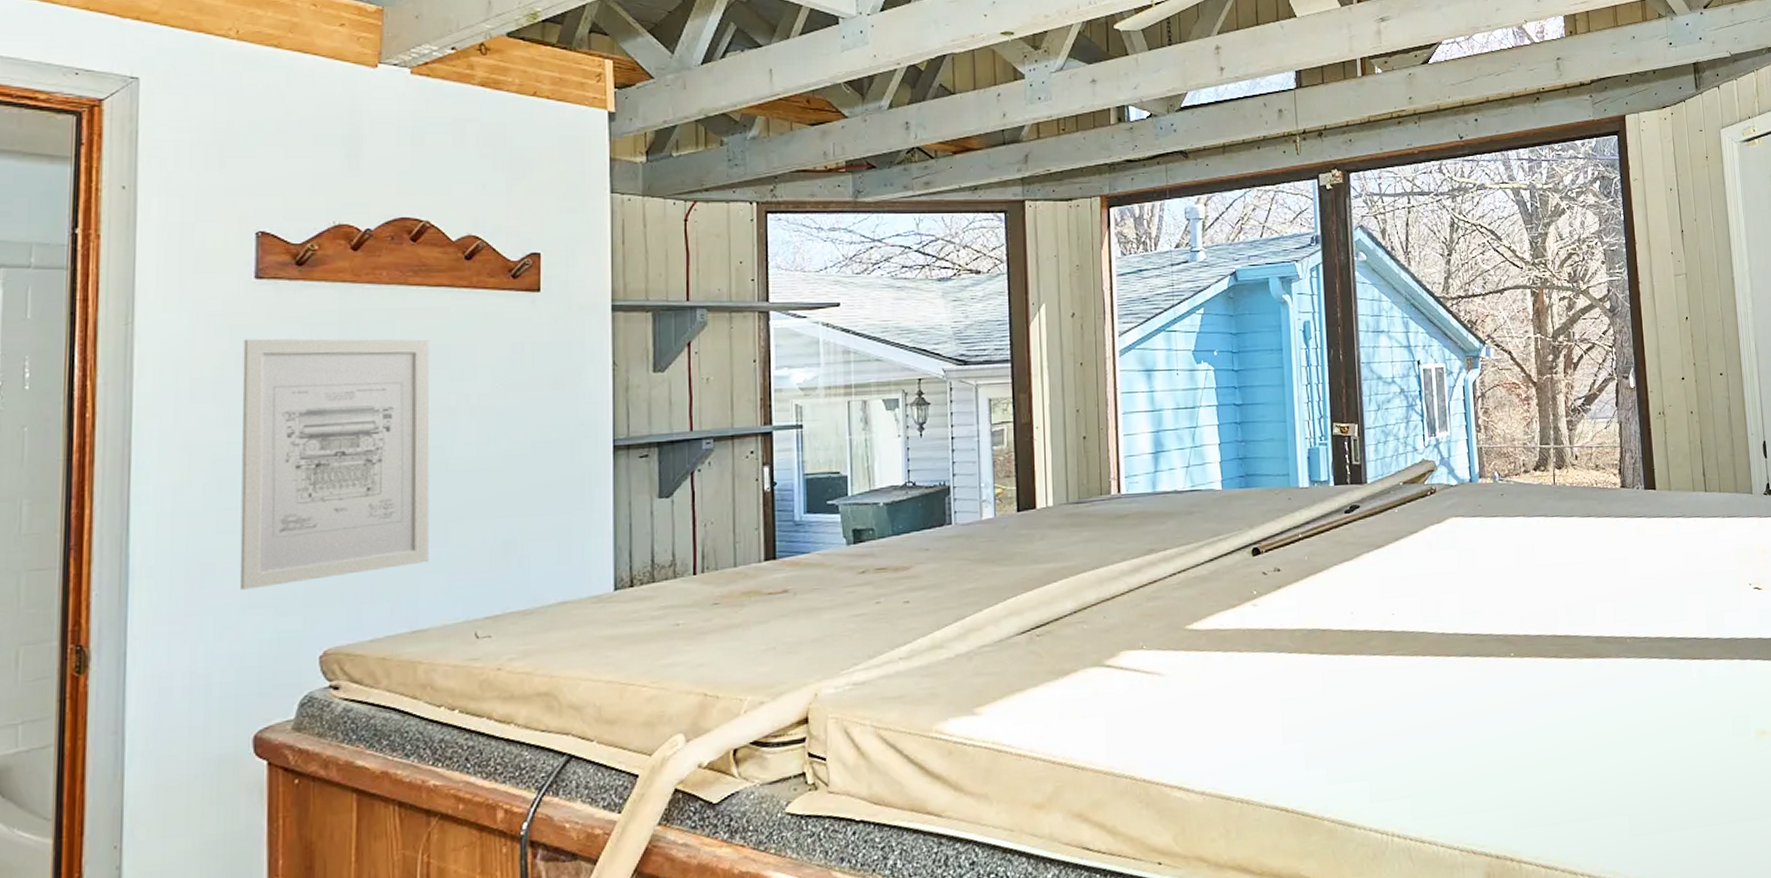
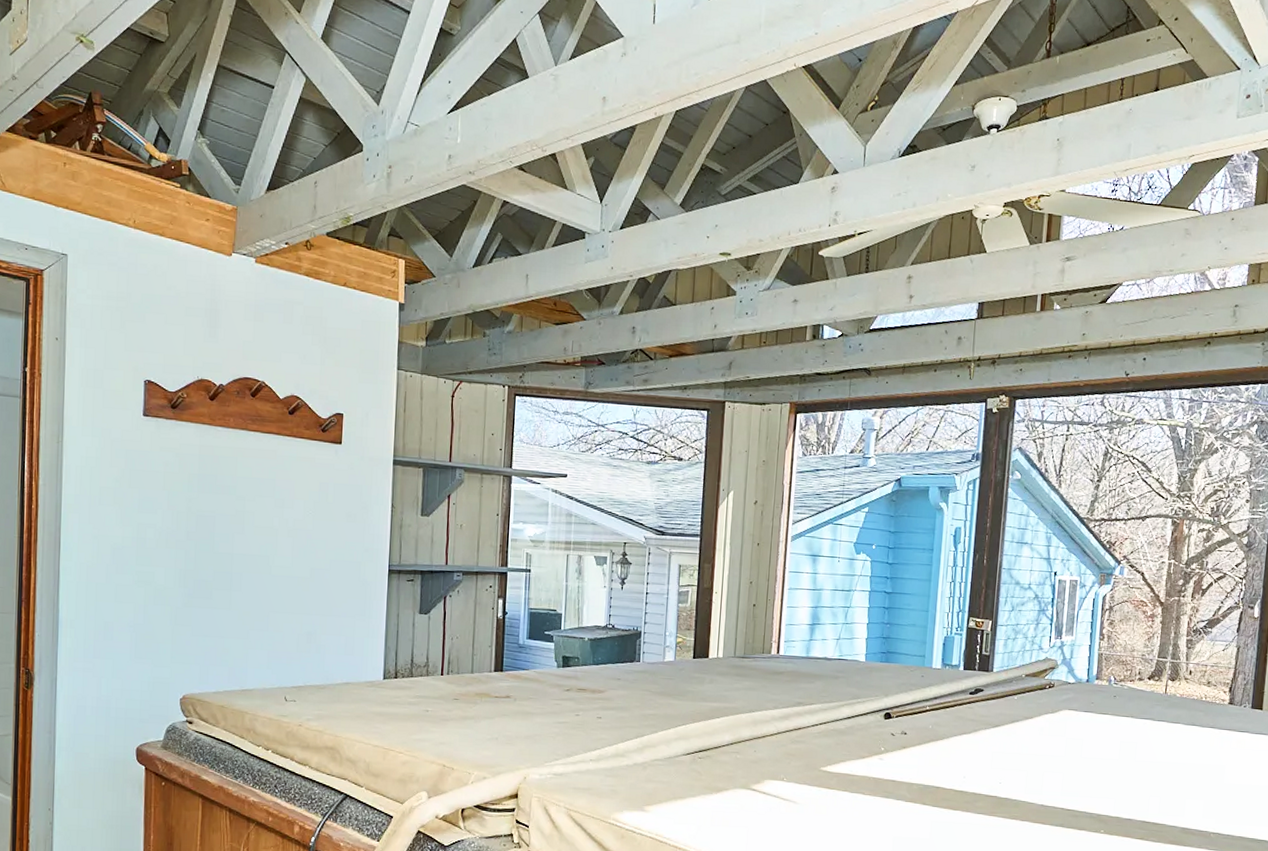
wall art: present [239,338,430,590] -> none [129,461,261,645]

